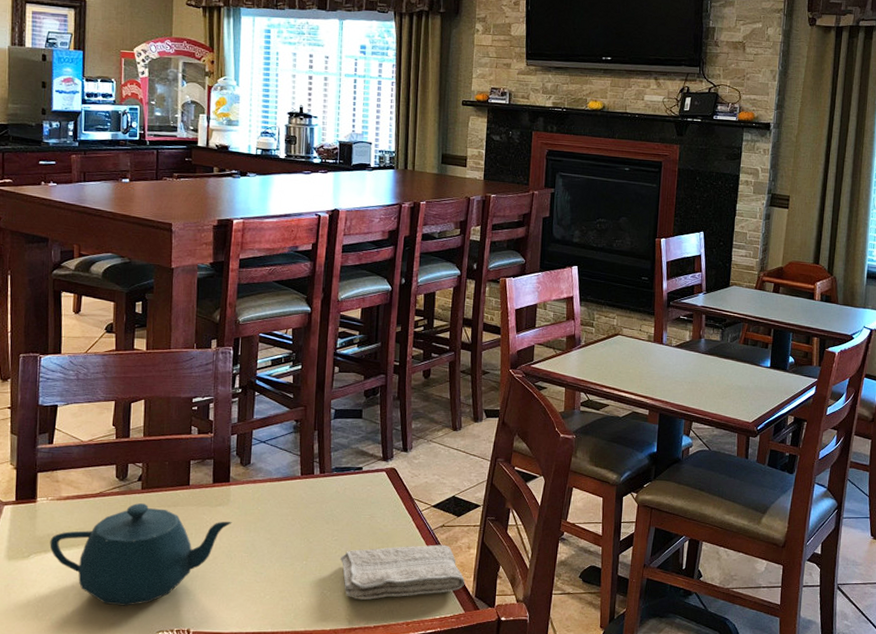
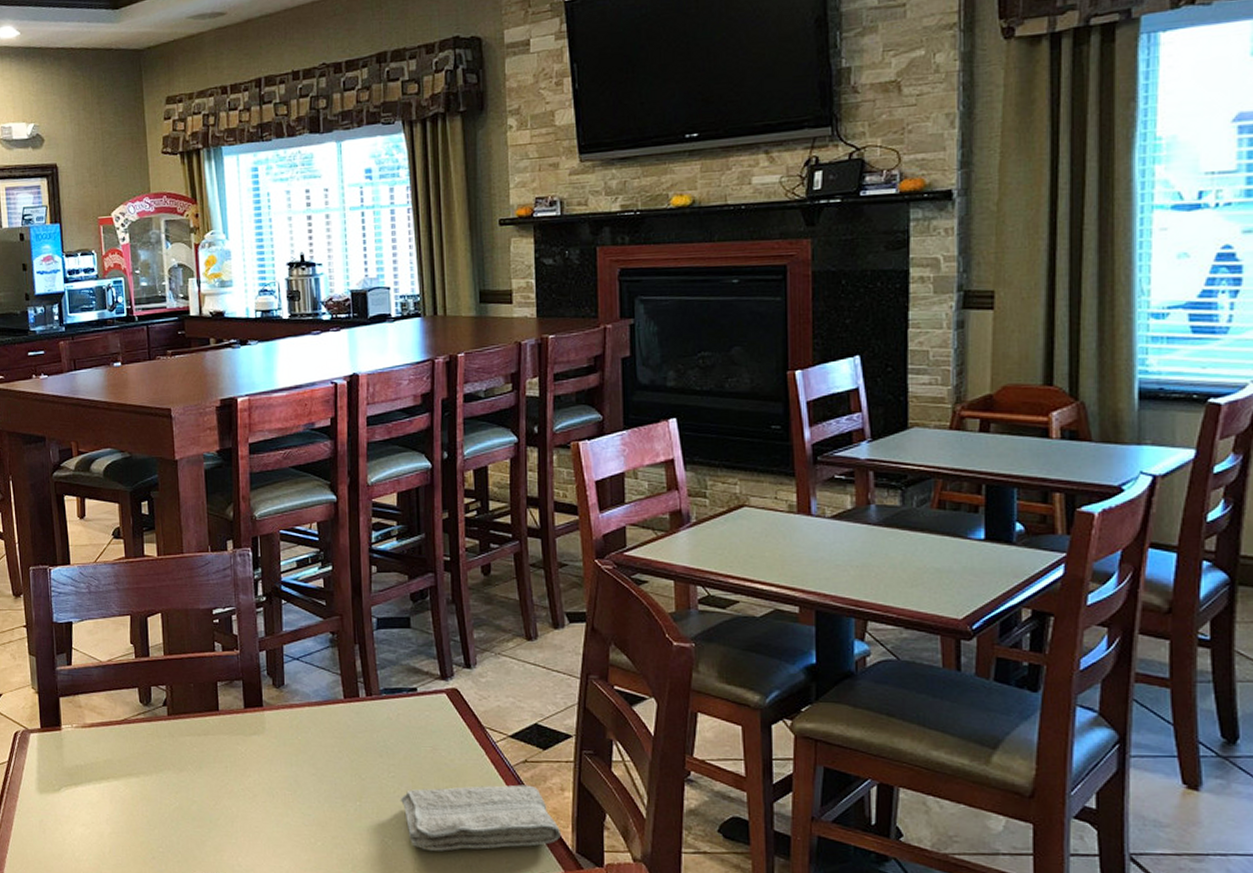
teapot: present [49,503,232,606] -> none [79,731,270,848]

